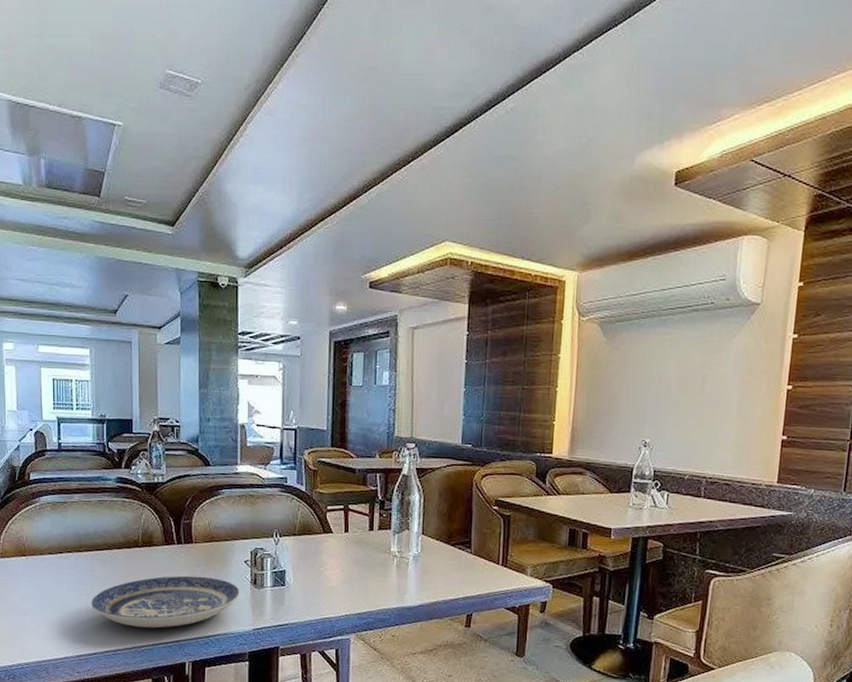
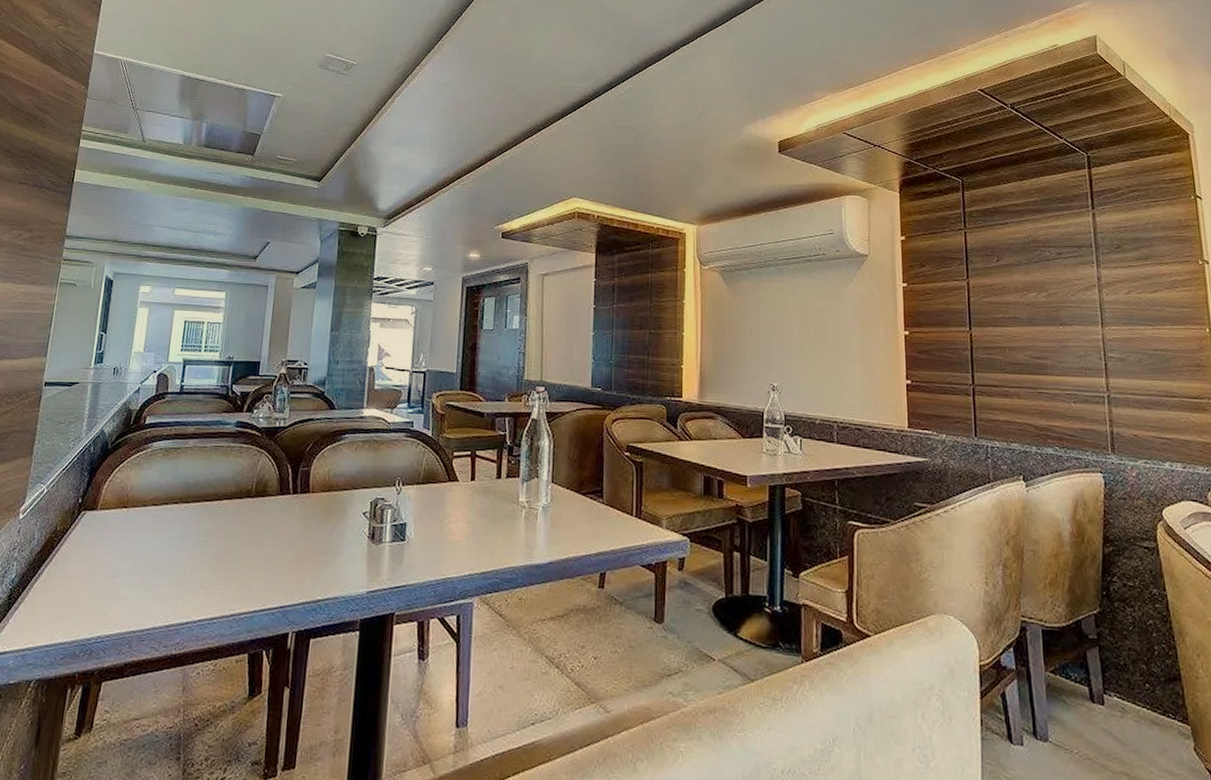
plate: present [91,575,240,628] -> none [191,529,356,592]

